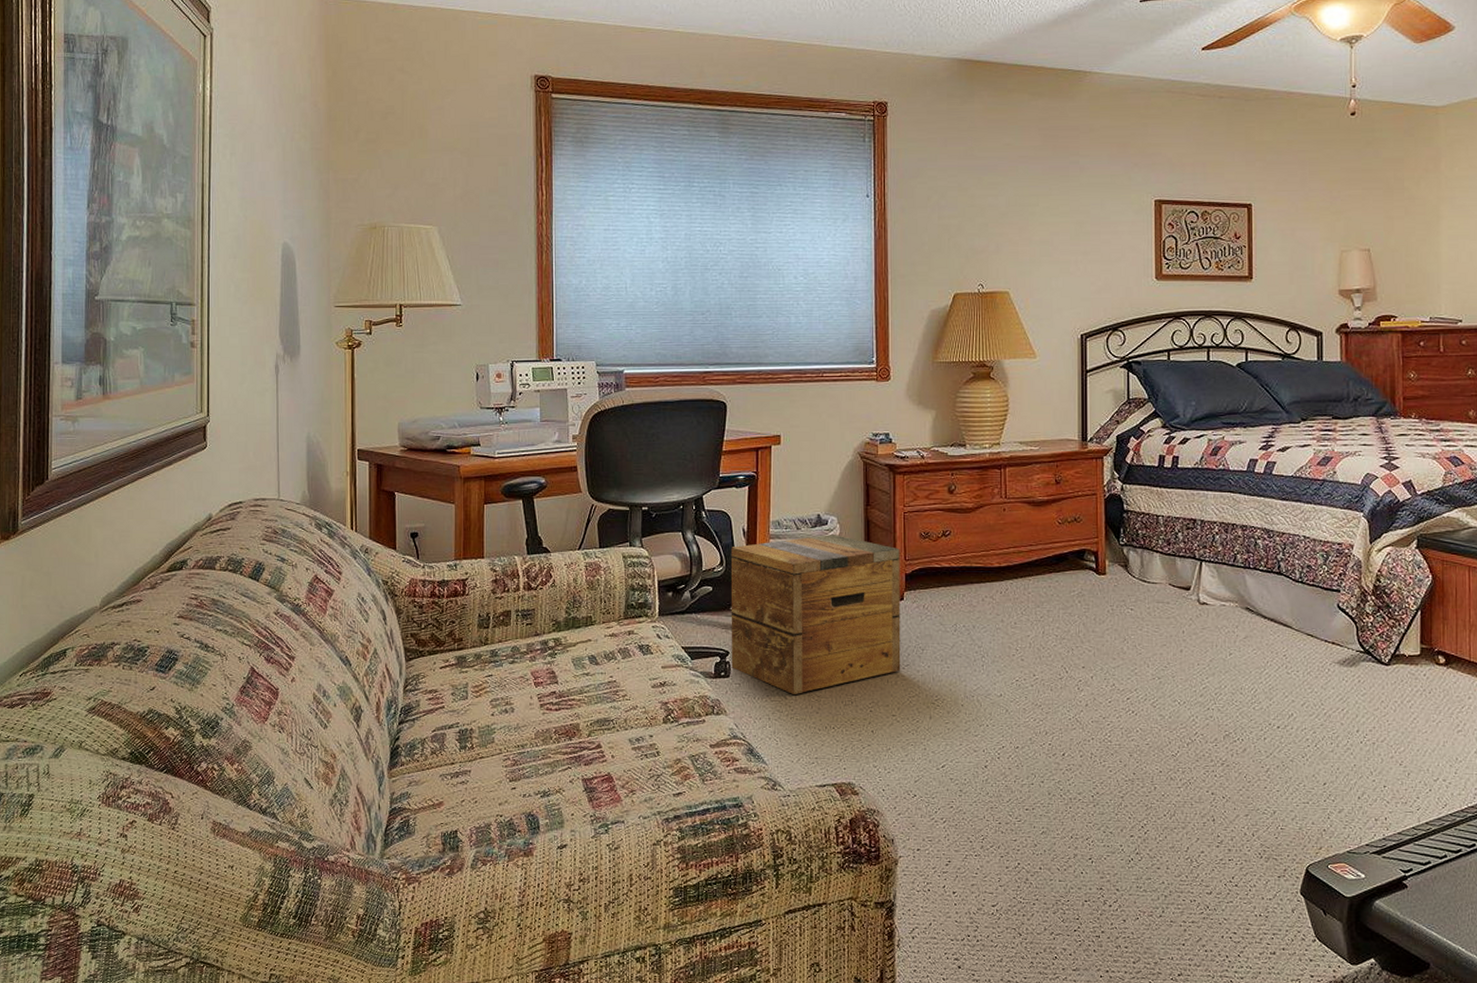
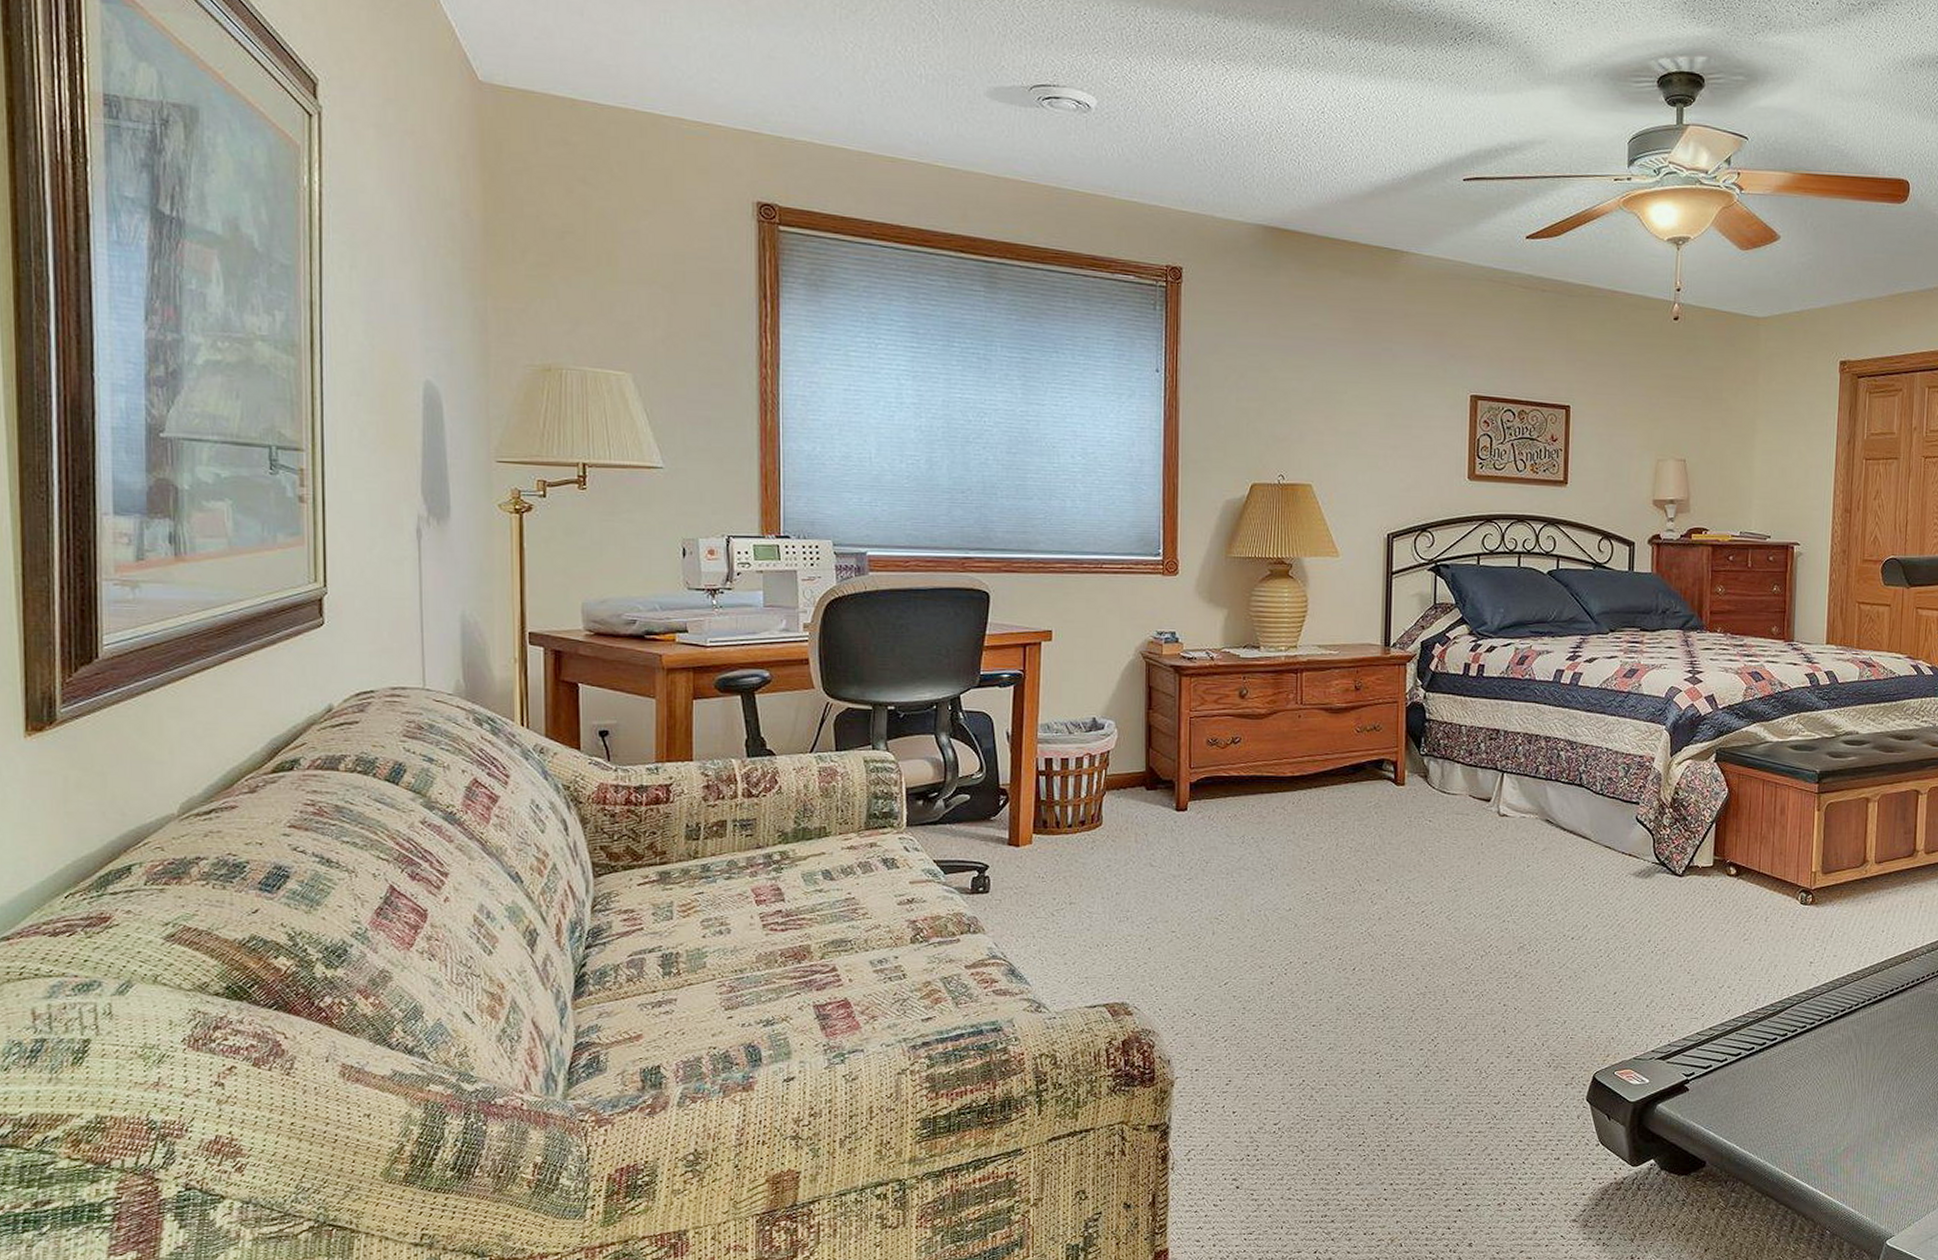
storage box: present [730,535,901,694] -> none [991,740,1185,911]

